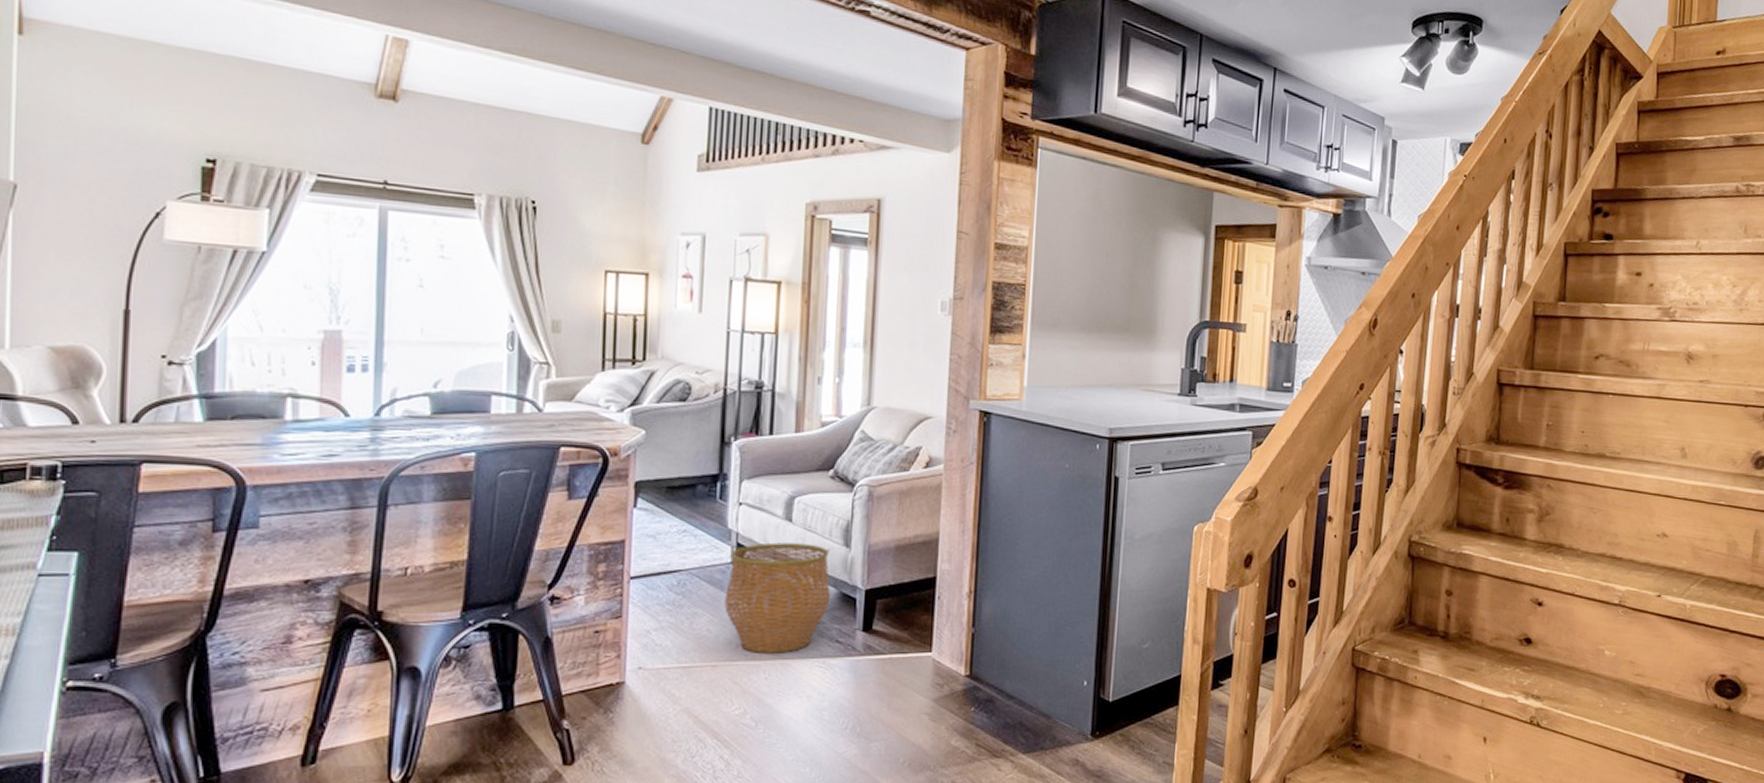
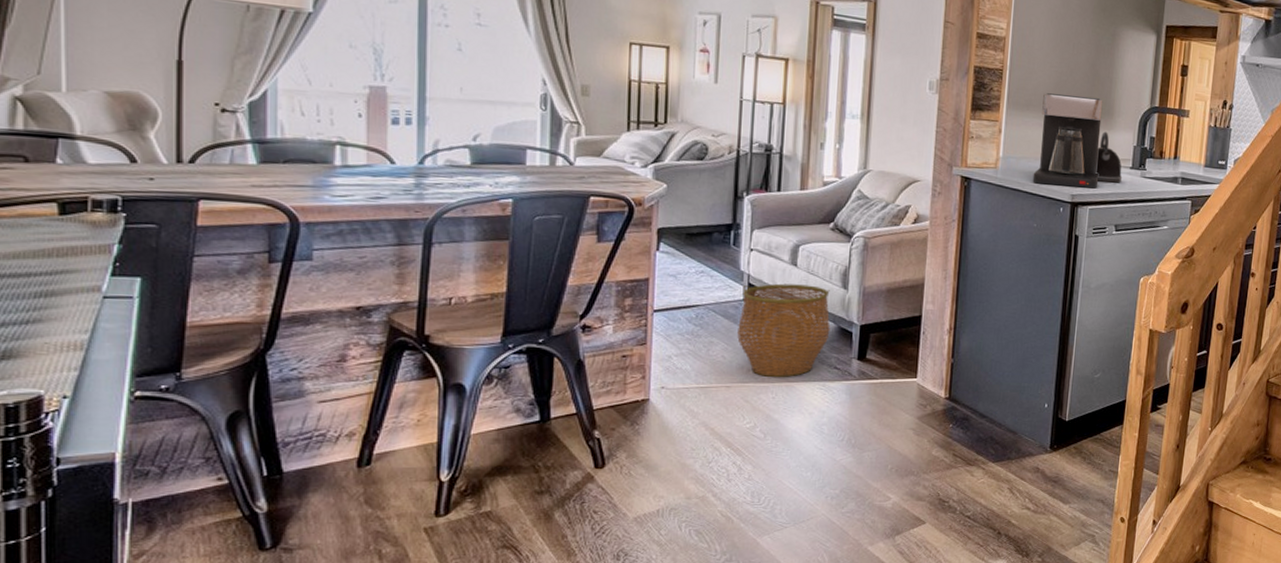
coffee maker: none [1063,310,1144,422] -> present [1032,93,1103,190]
kettle: none [1137,352,1169,414] -> present [1096,131,1123,183]

